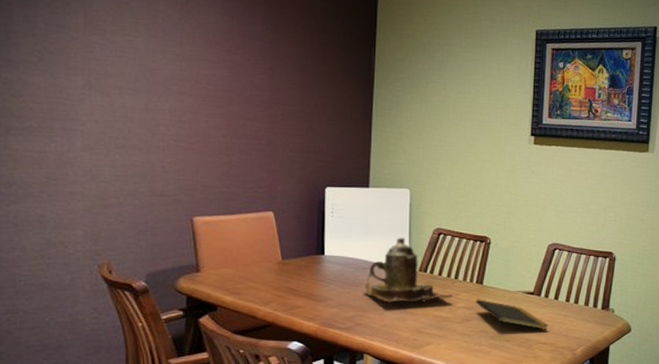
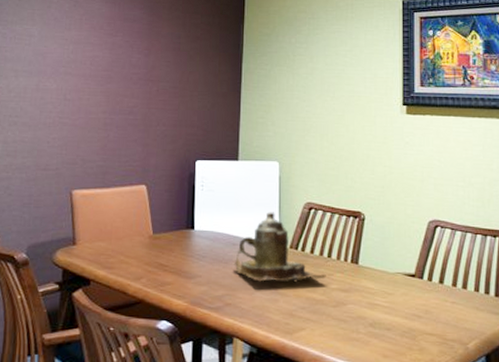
notepad: present [476,299,549,333] -> none [352,280,434,320]

